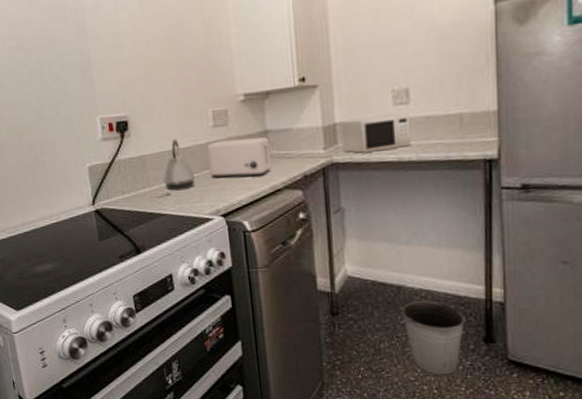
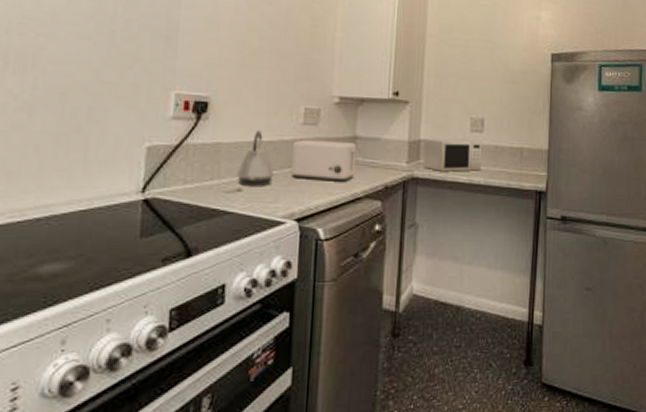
bucket: present [400,301,465,375] -> none [456,322,510,402]

